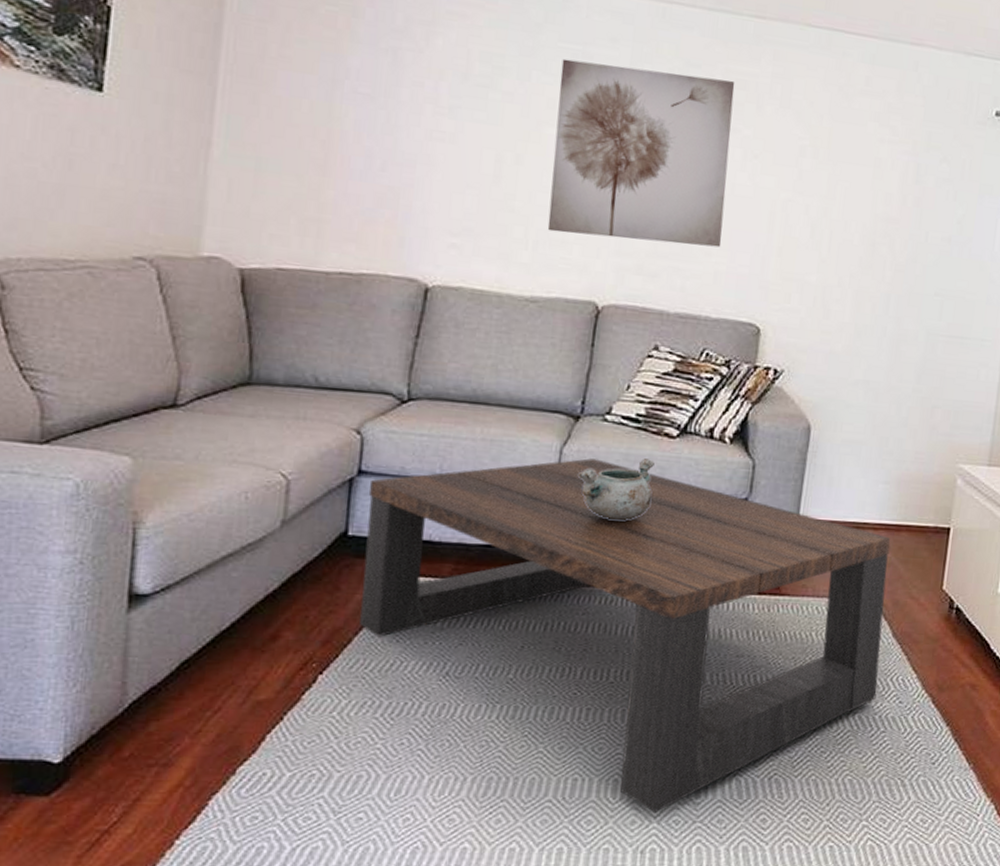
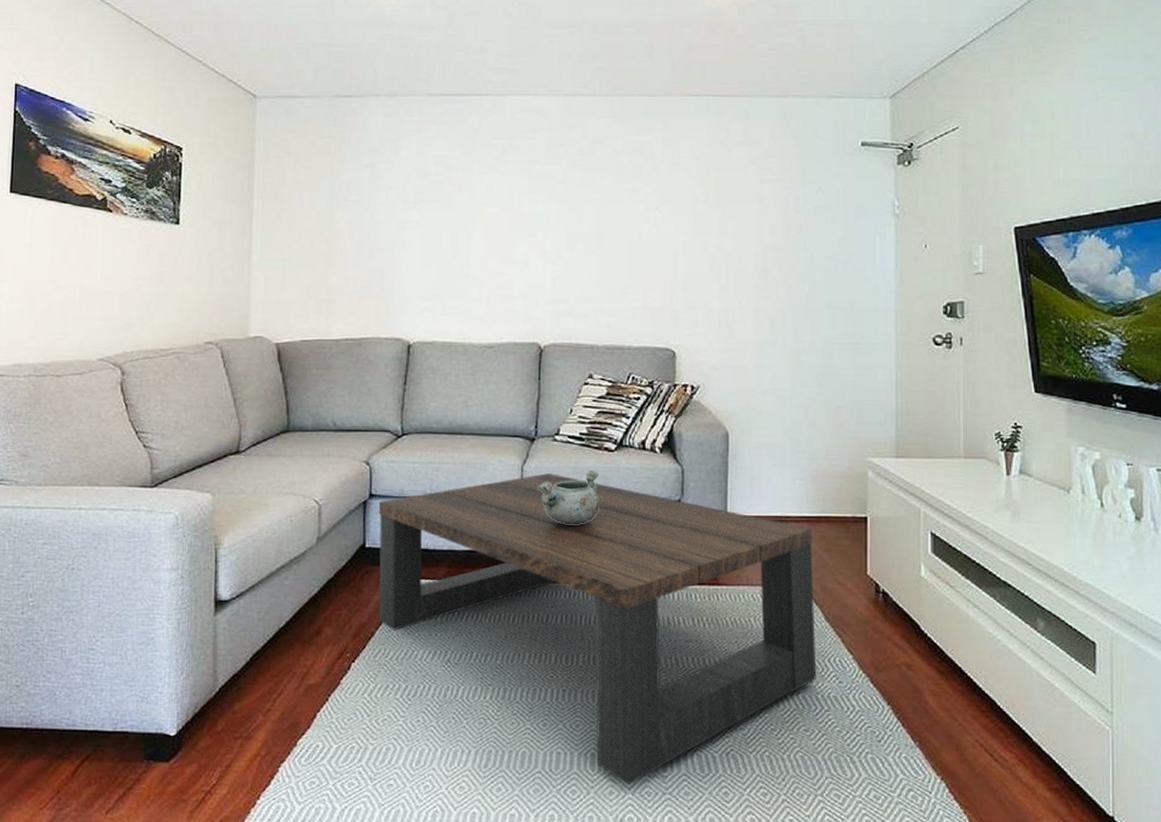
wall art: present [547,58,735,248] -> none [495,150,635,290]

